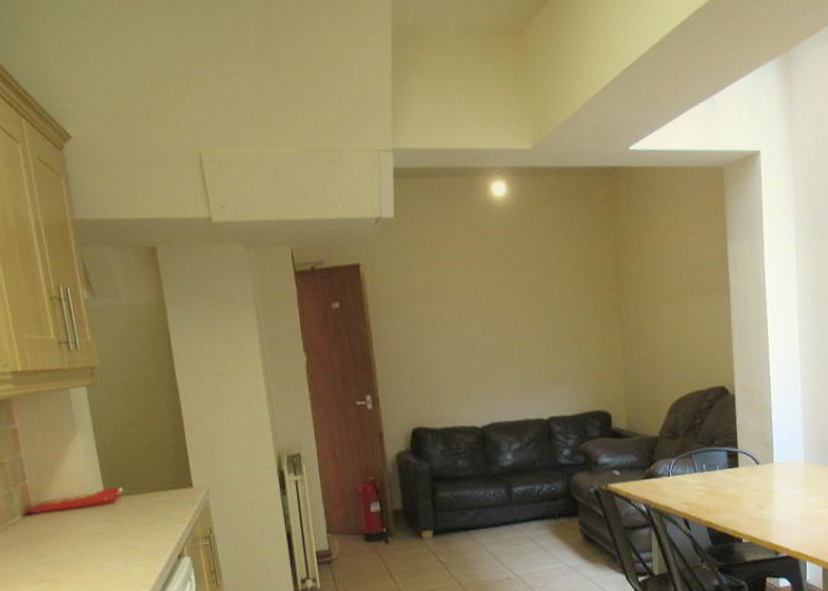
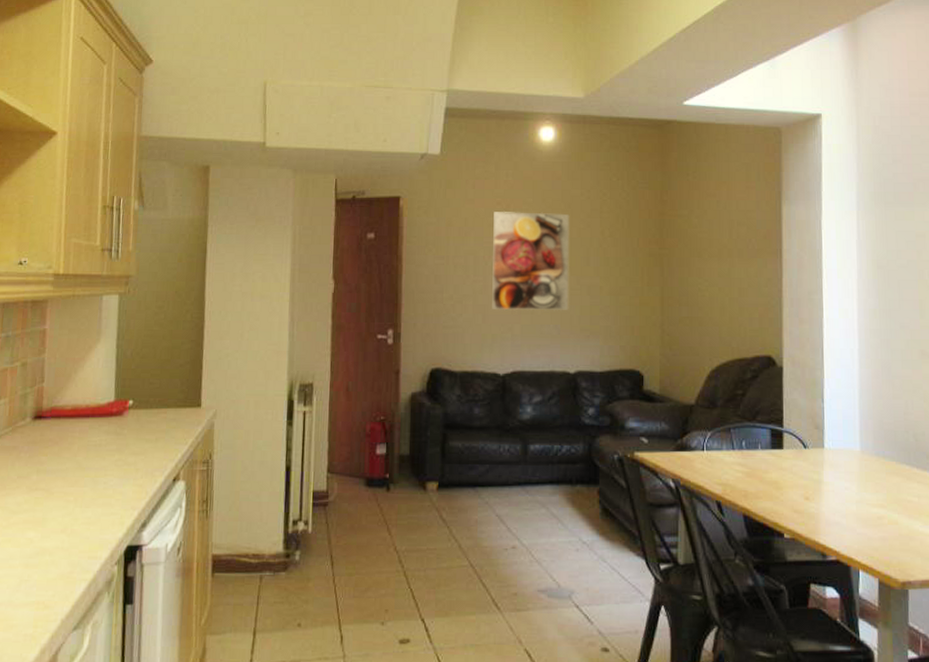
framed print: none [455,268,537,368] -> present [492,211,570,311]

